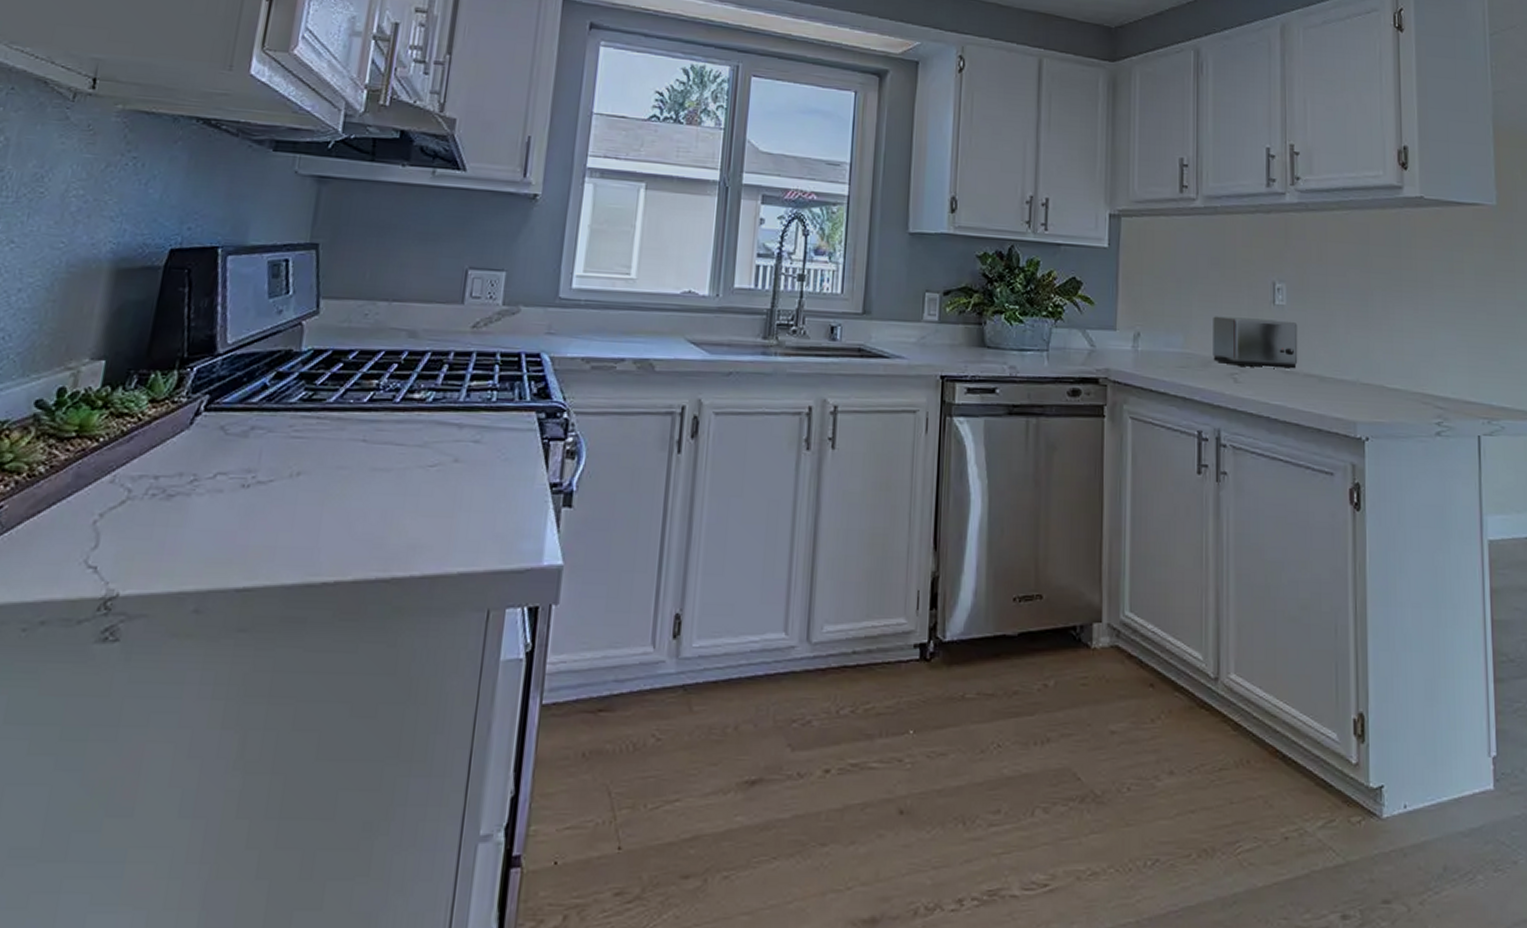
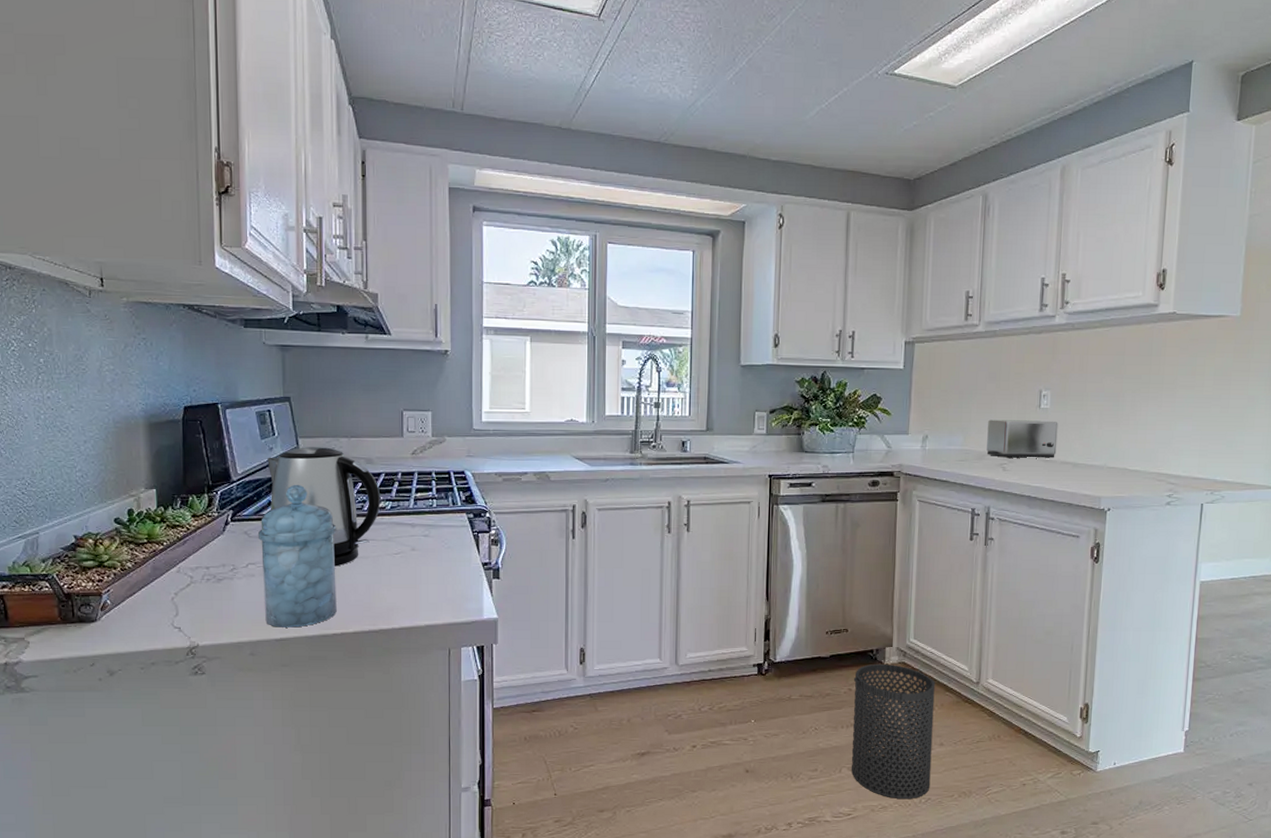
canister: none [226,362,353,572] -> present [257,484,337,628]
kettle: none [264,311,422,482] -> present [267,447,381,567]
trash can: none [1047,647,1160,861] -> present [851,663,935,800]

